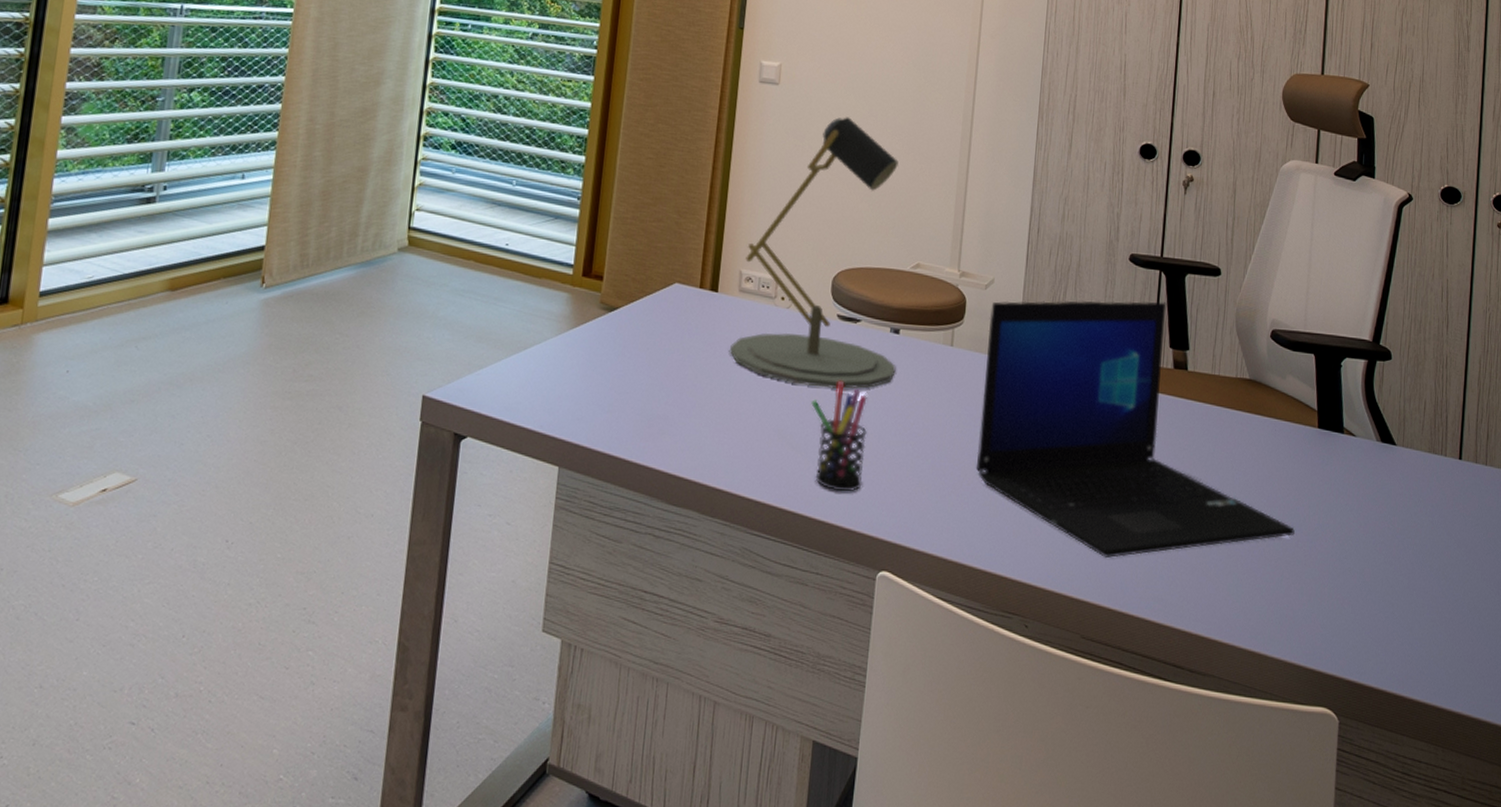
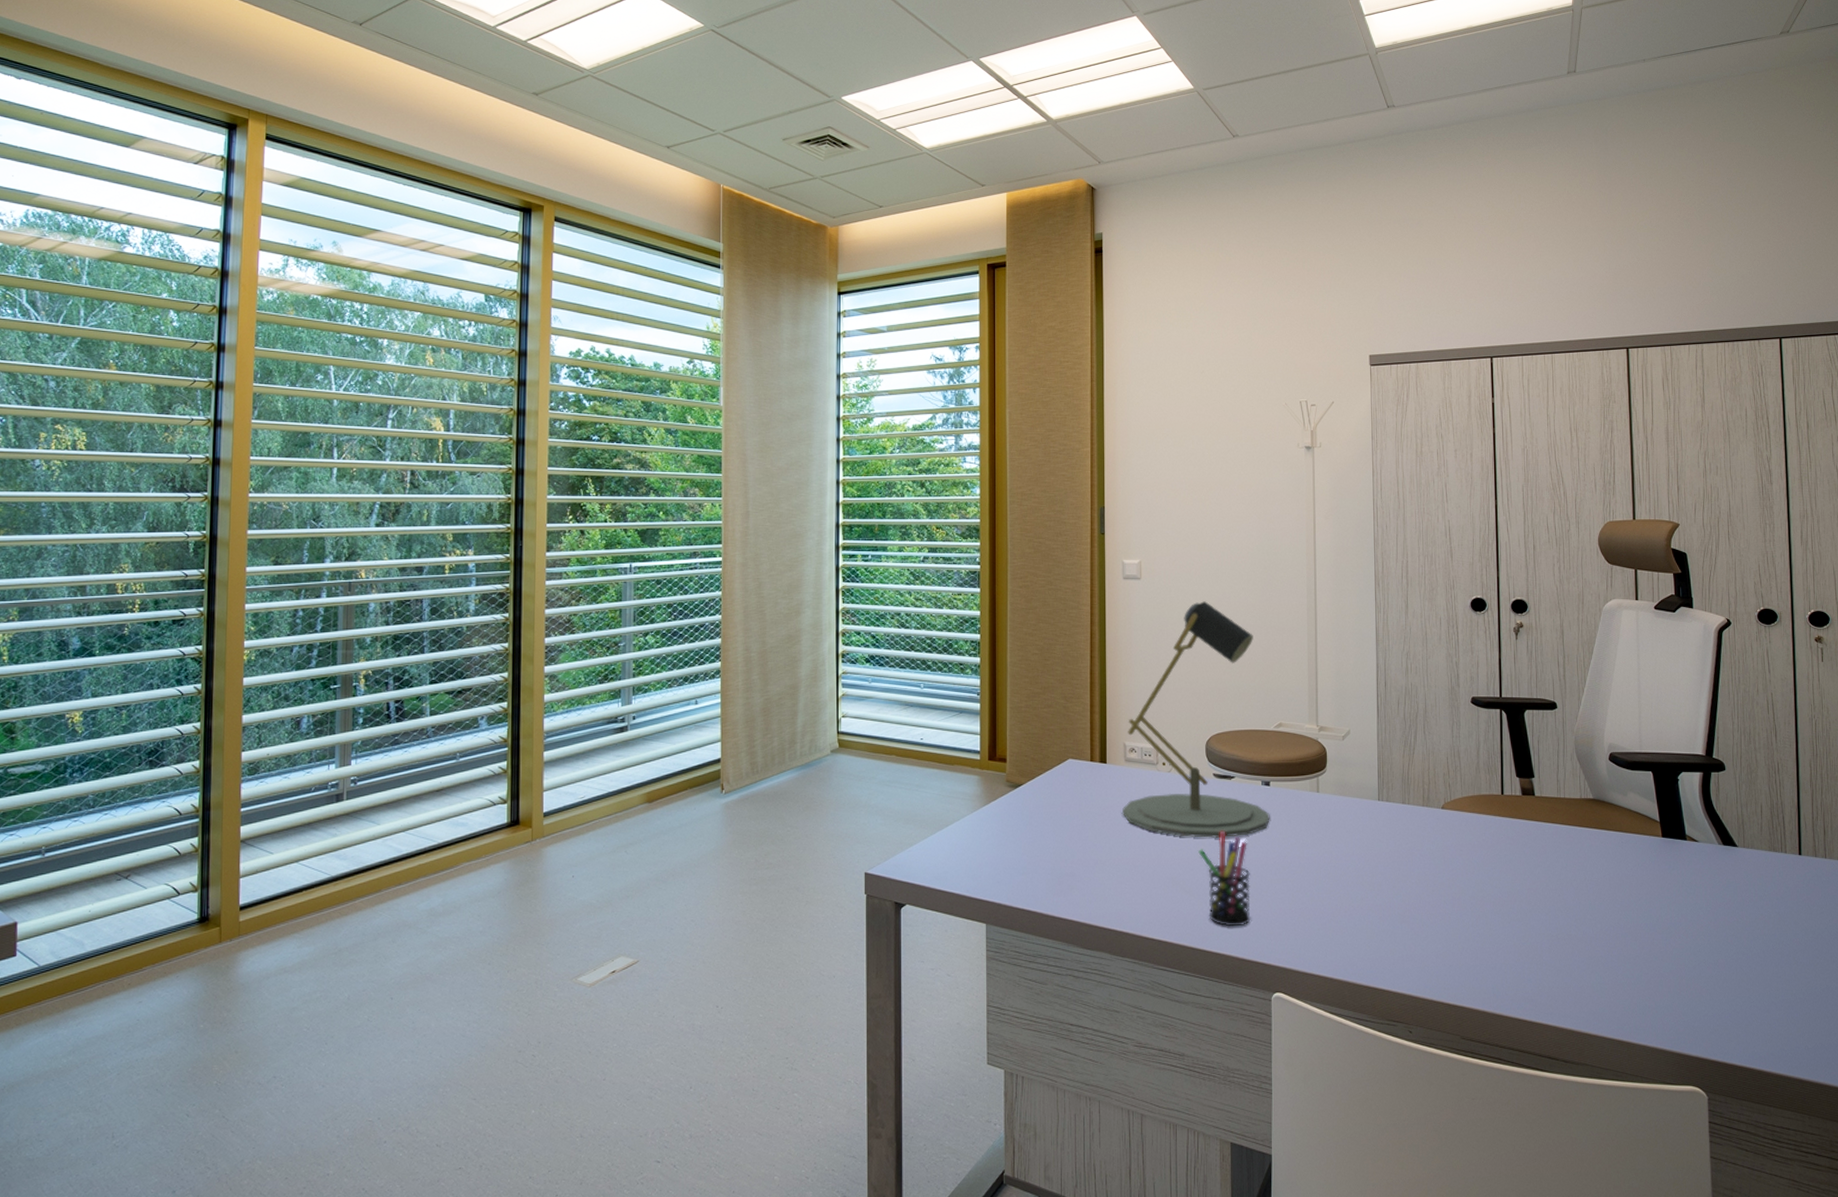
laptop: present [975,301,1295,558] -> none [1349,737,1649,967]

